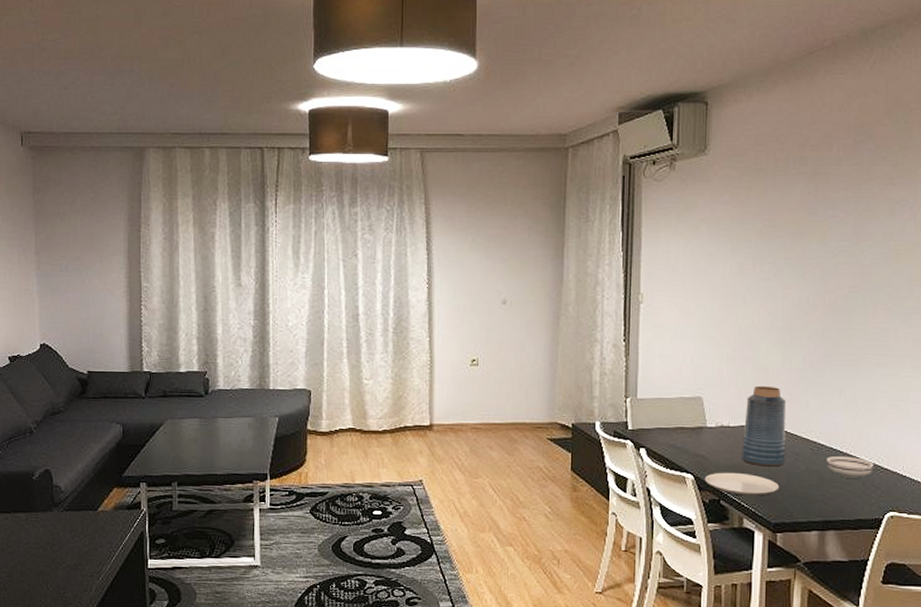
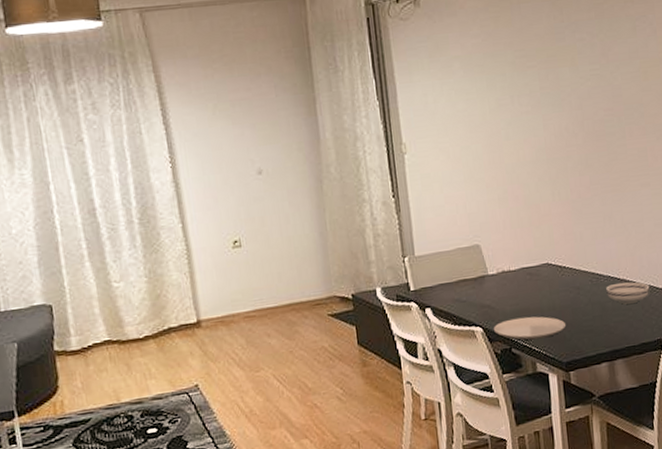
vase: present [741,385,787,467] -> none [523,222,568,307]

